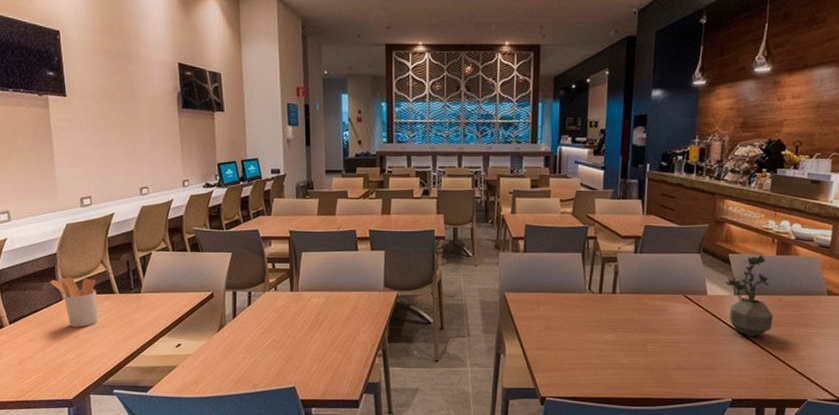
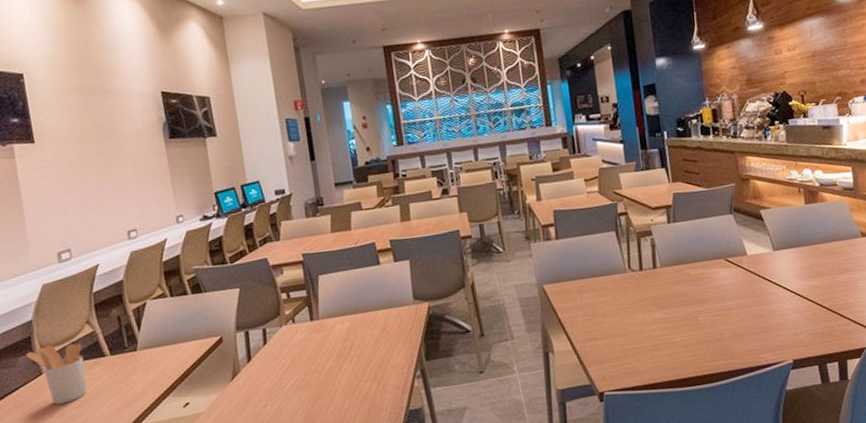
potted plant: present [724,255,774,337] -> none [761,206,817,292]

